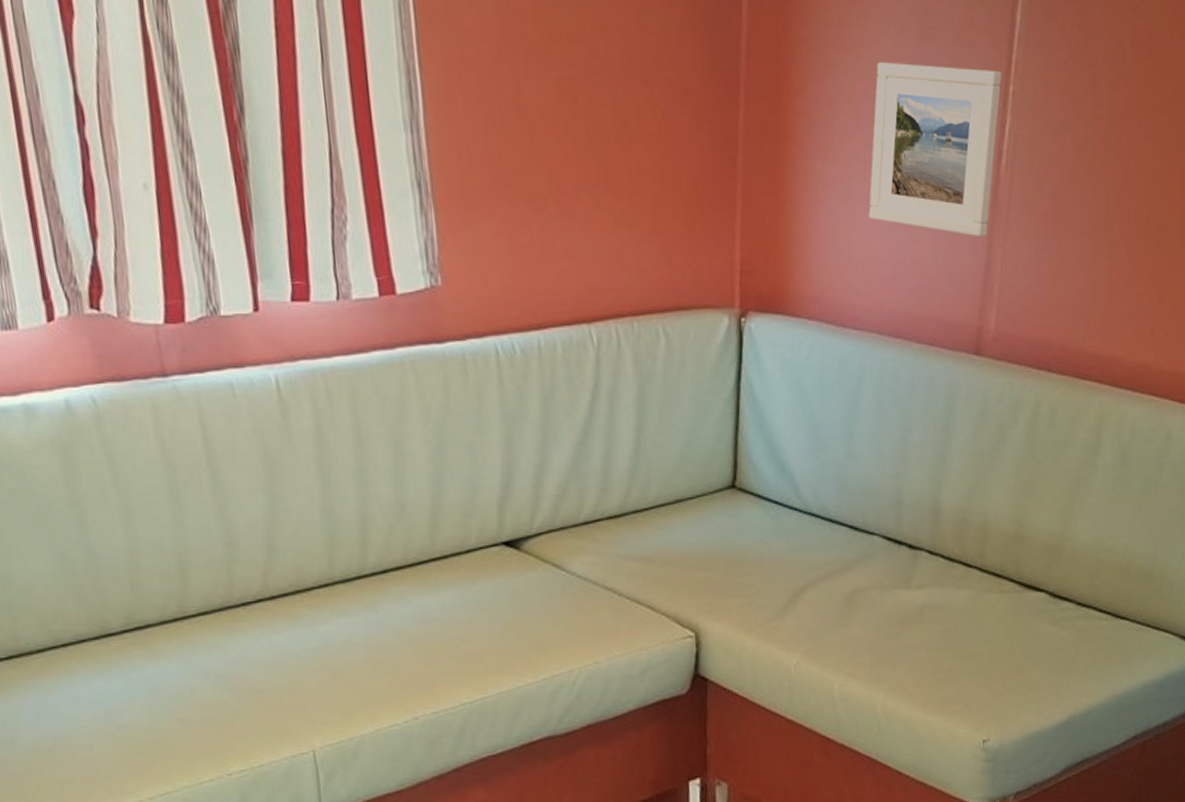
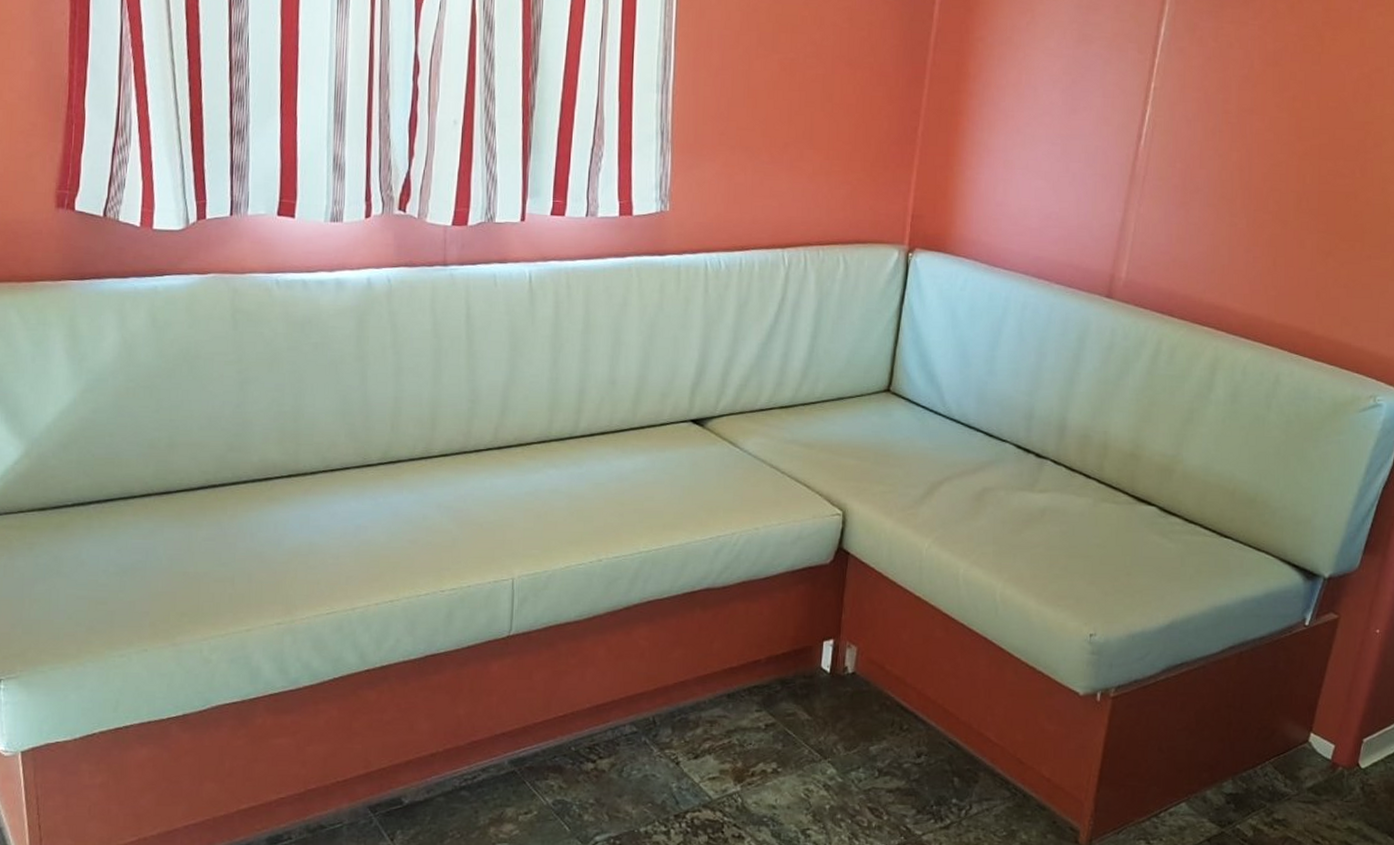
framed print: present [868,61,1002,237] -> none [1023,58,1145,202]

